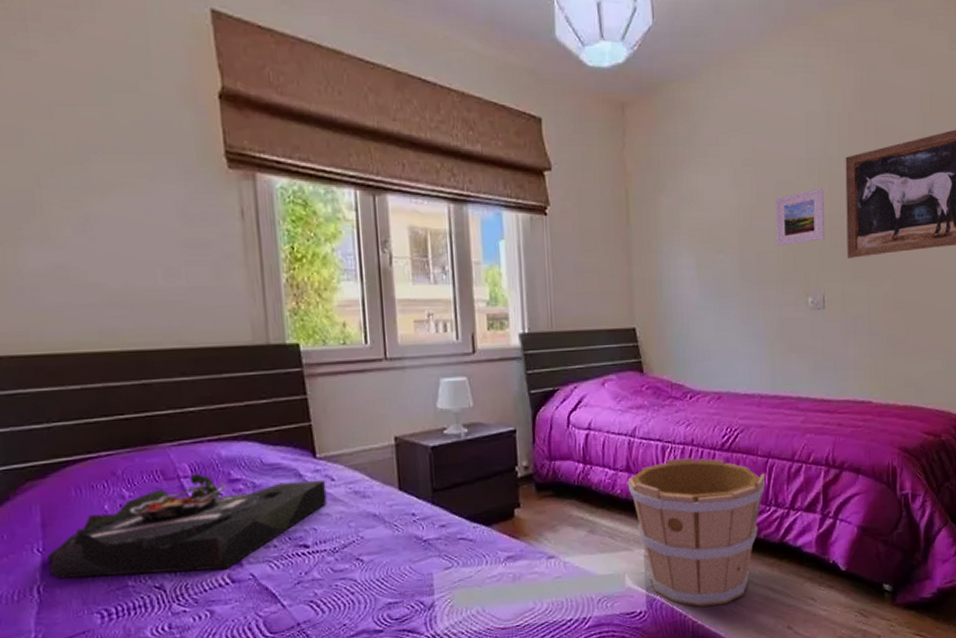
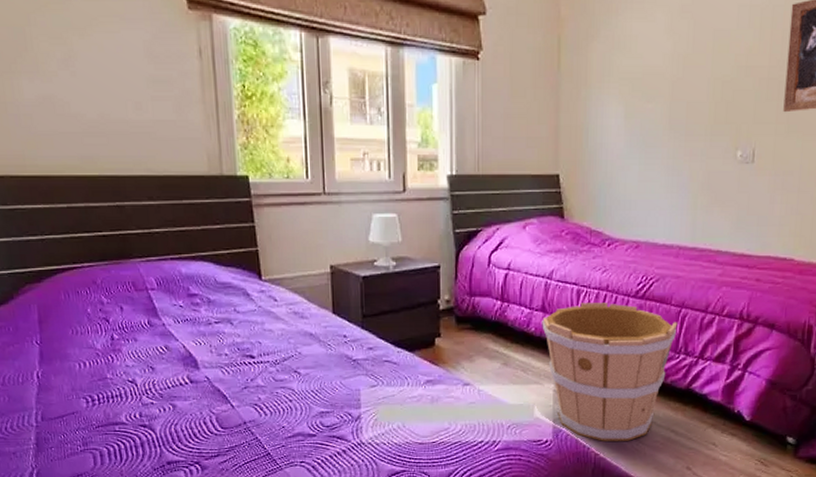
serving tray: present [48,473,328,579] -> none [44,287,271,371]
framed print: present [776,188,825,246] -> none [708,37,766,97]

